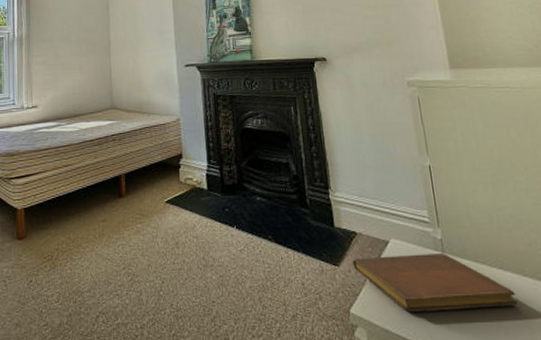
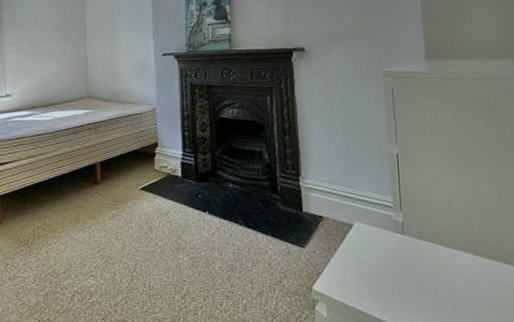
notebook: present [353,252,518,312] -> none [318,234,468,288]

